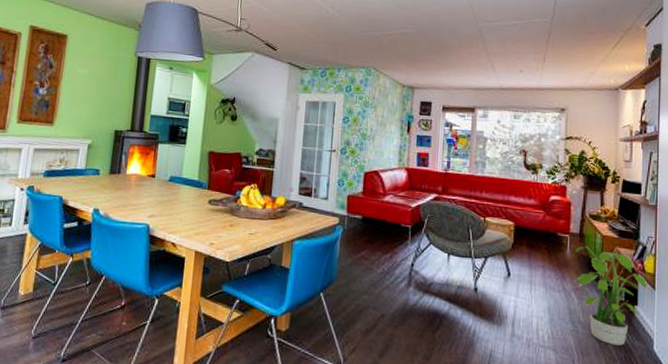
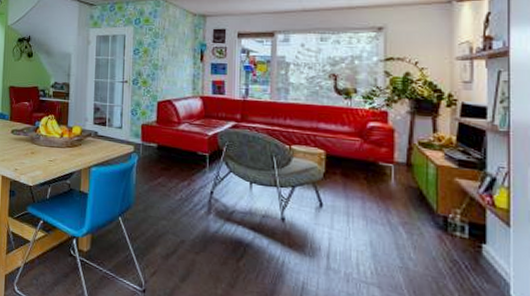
potted plant: present [574,245,647,346] -> none [401,176,498,288]

